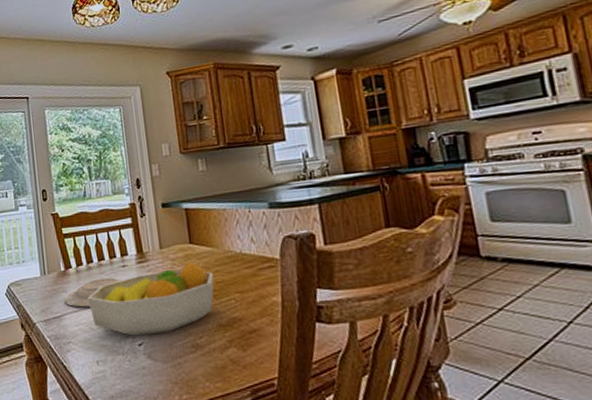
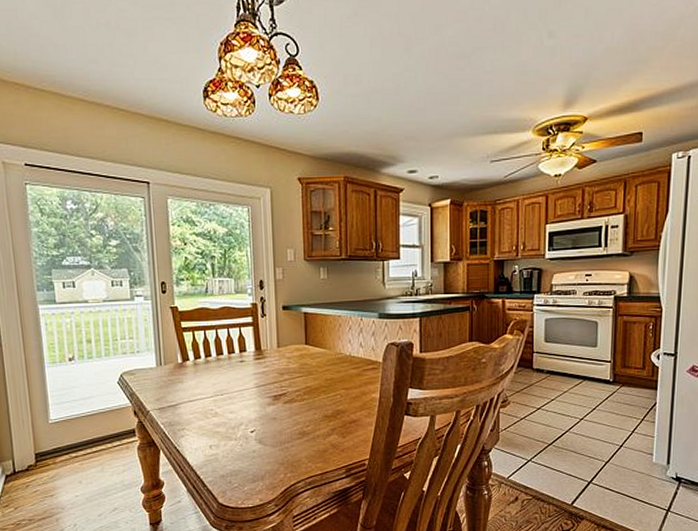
plate: present [64,277,122,308] -> none [180,371,239,398]
fruit bowl: present [87,261,214,336] -> none [204,360,325,424]

